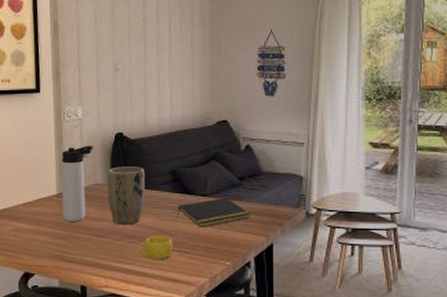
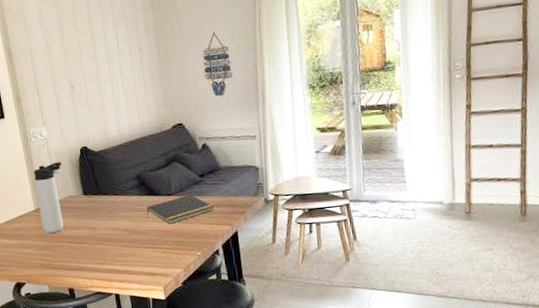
plant pot: present [107,167,145,225] -> none [78,176,116,231]
cup: present [137,235,173,259] -> none [115,235,147,258]

